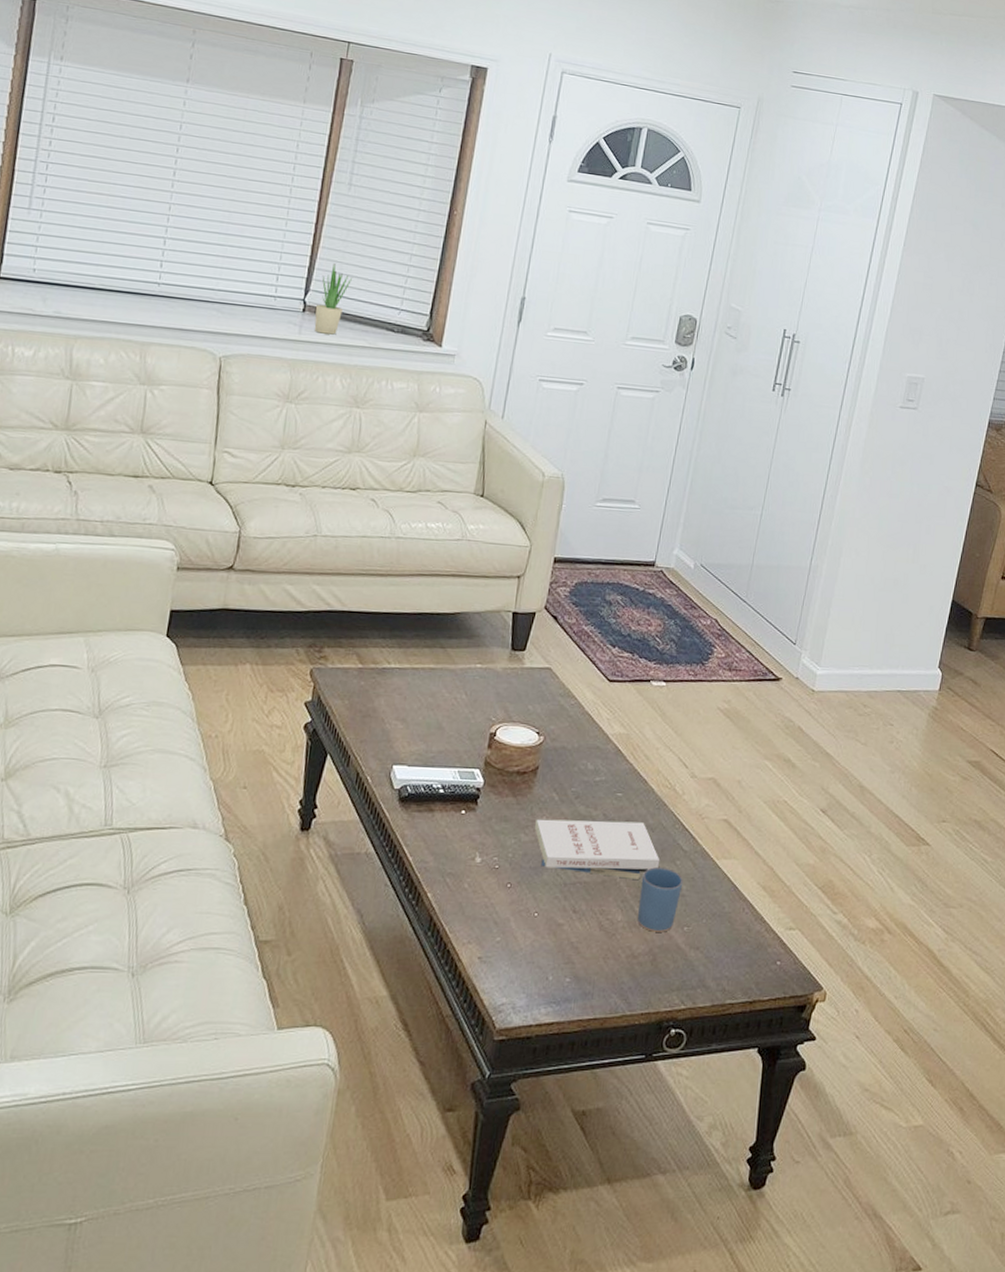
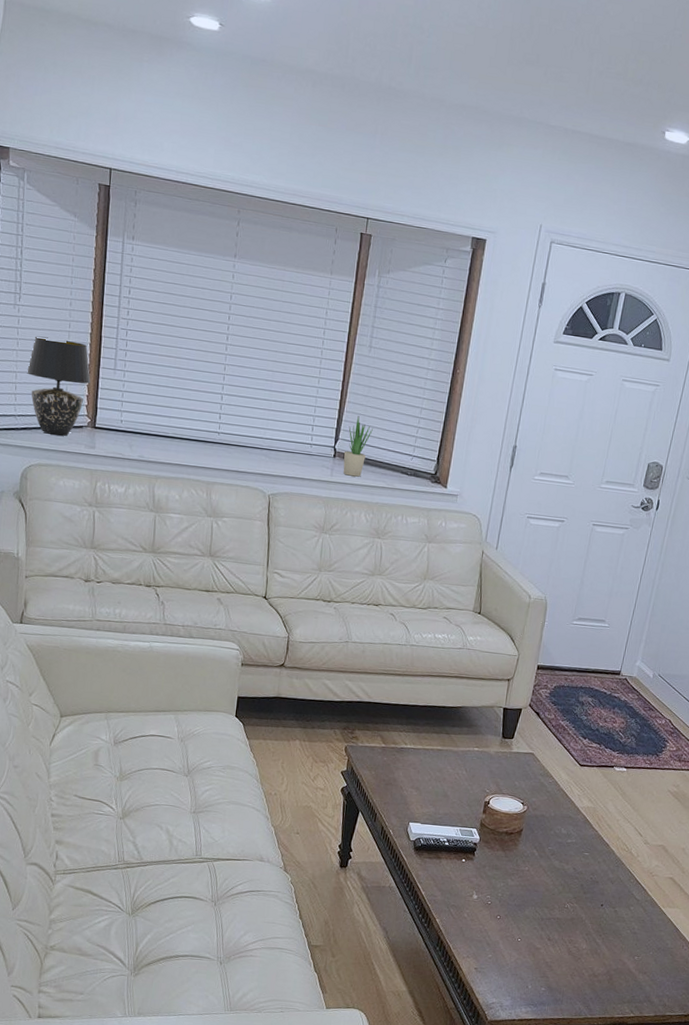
books: present [534,818,660,881] -> none [518,868,618,920]
mug: present [638,867,684,932] -> none [598,910,636,959]

